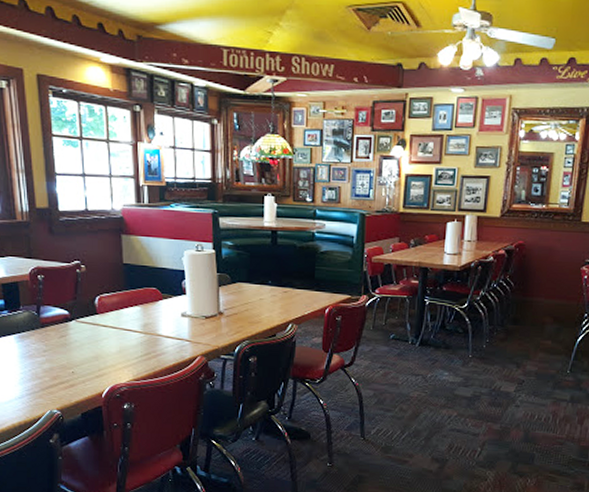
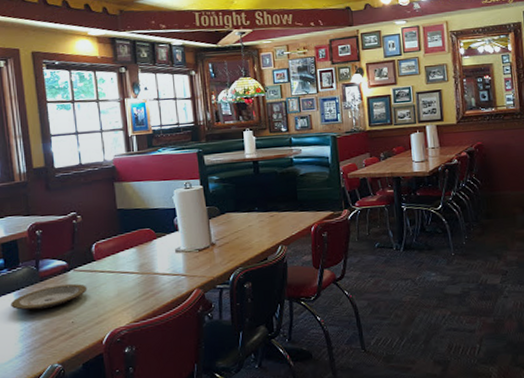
plate: none [11,334,89,356] -> present [11,284,87,310]

